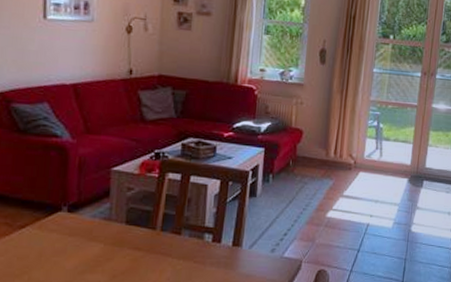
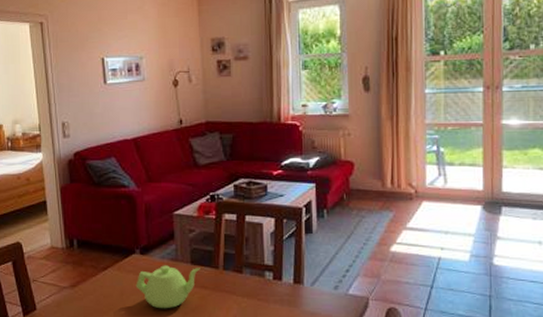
teapot: none [58,224,136,272] -> present [136,265,200,309]

